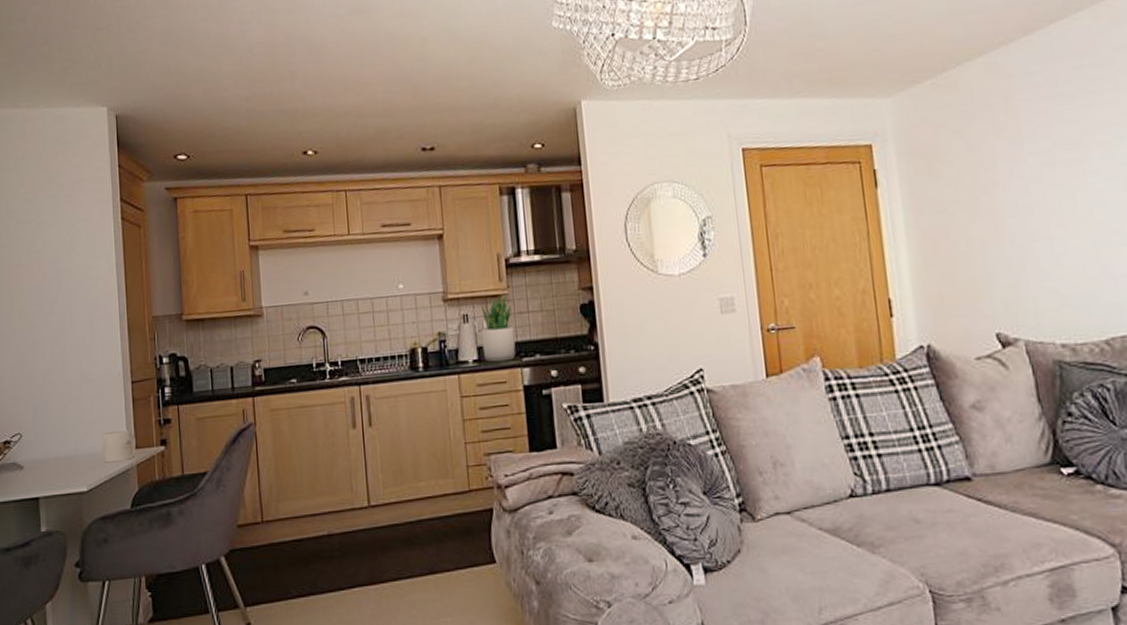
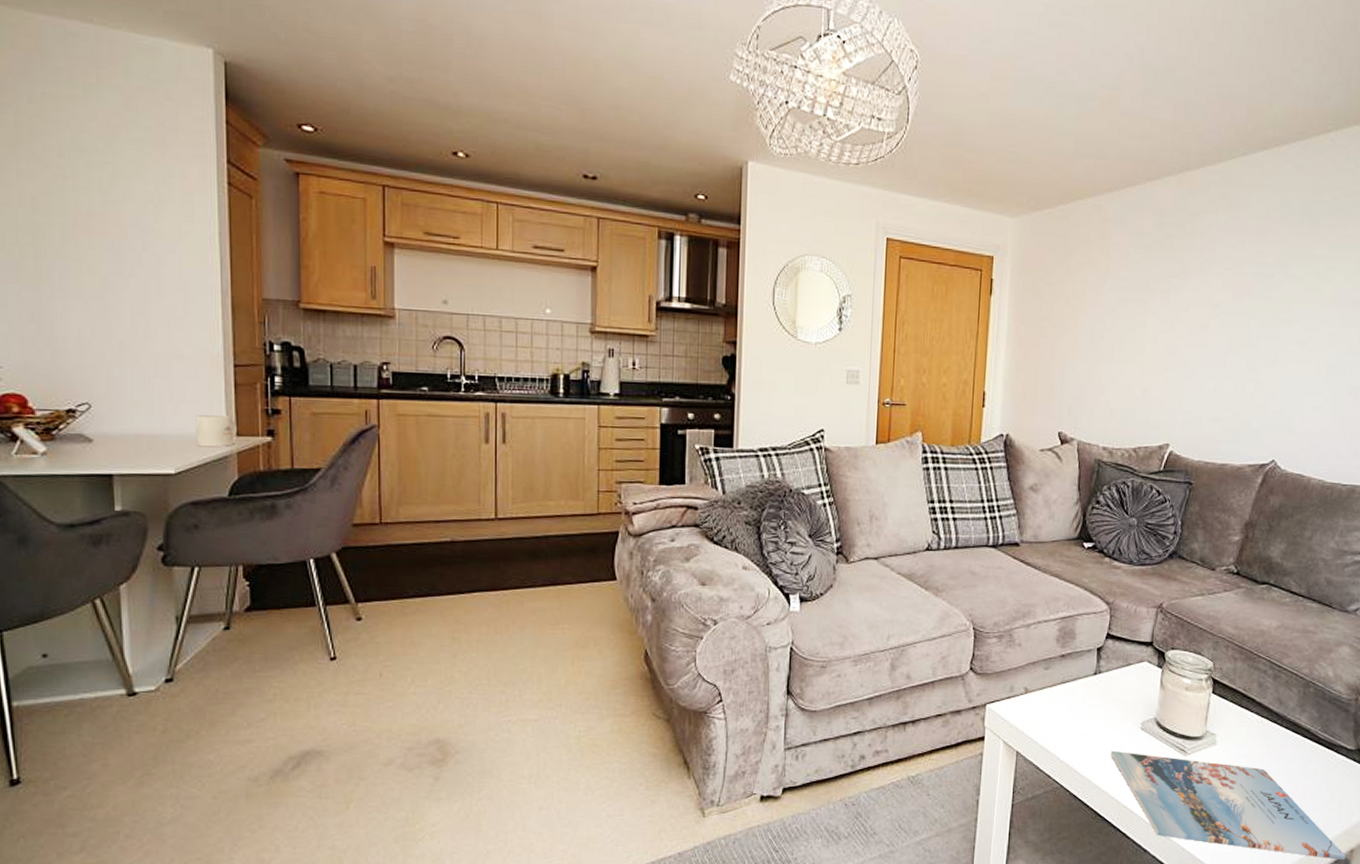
planter: present [481,294,516,363] -> none [625,335,658,399]

